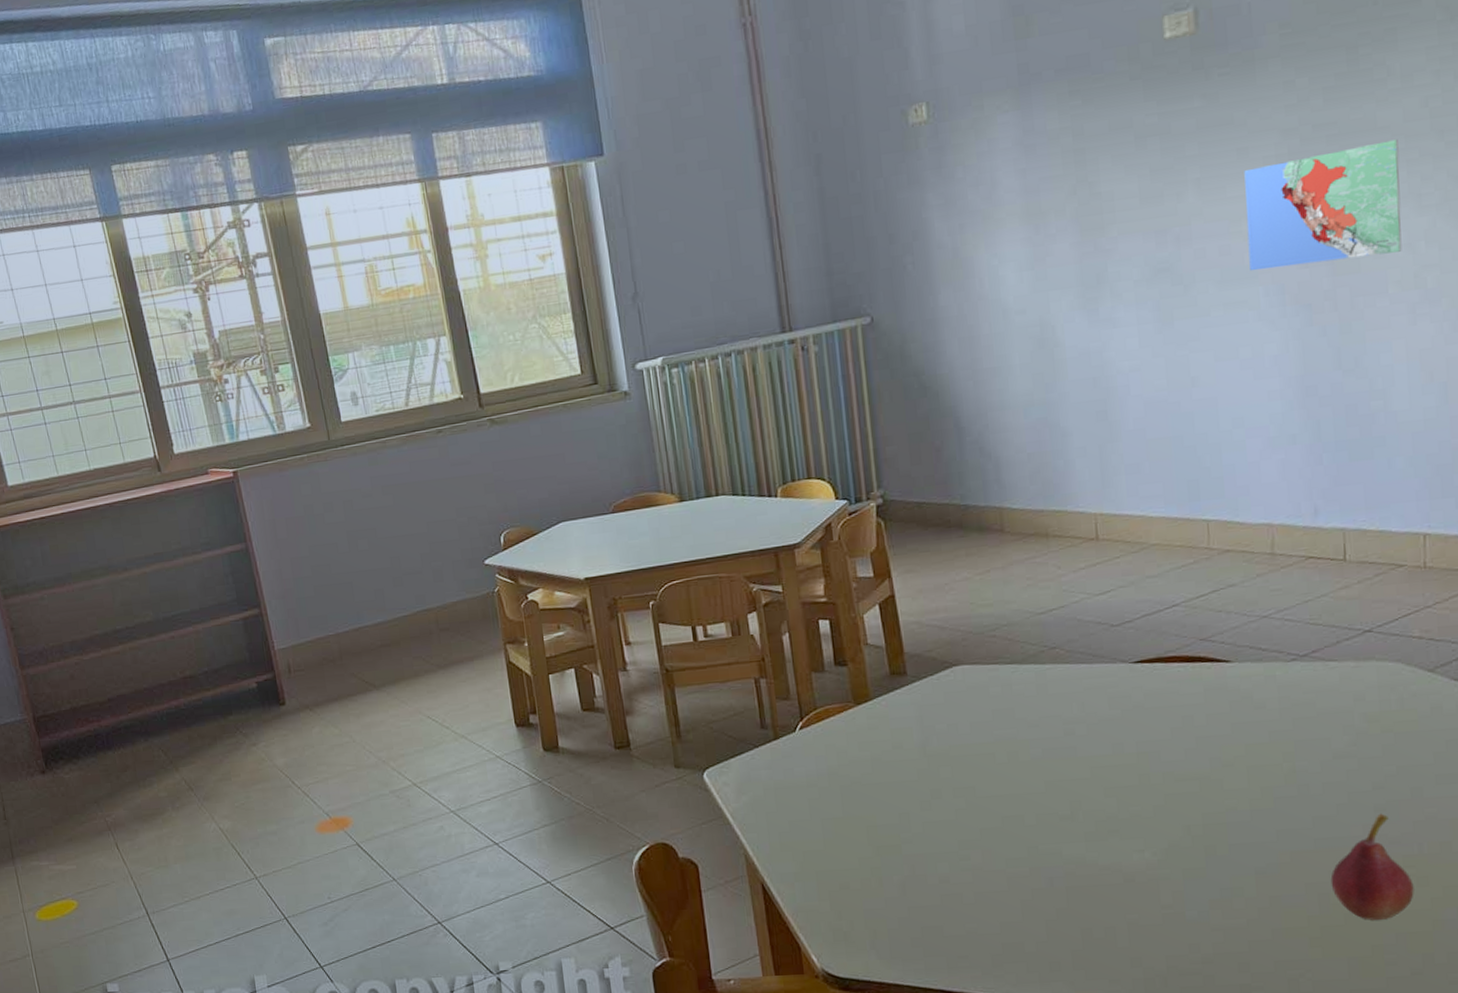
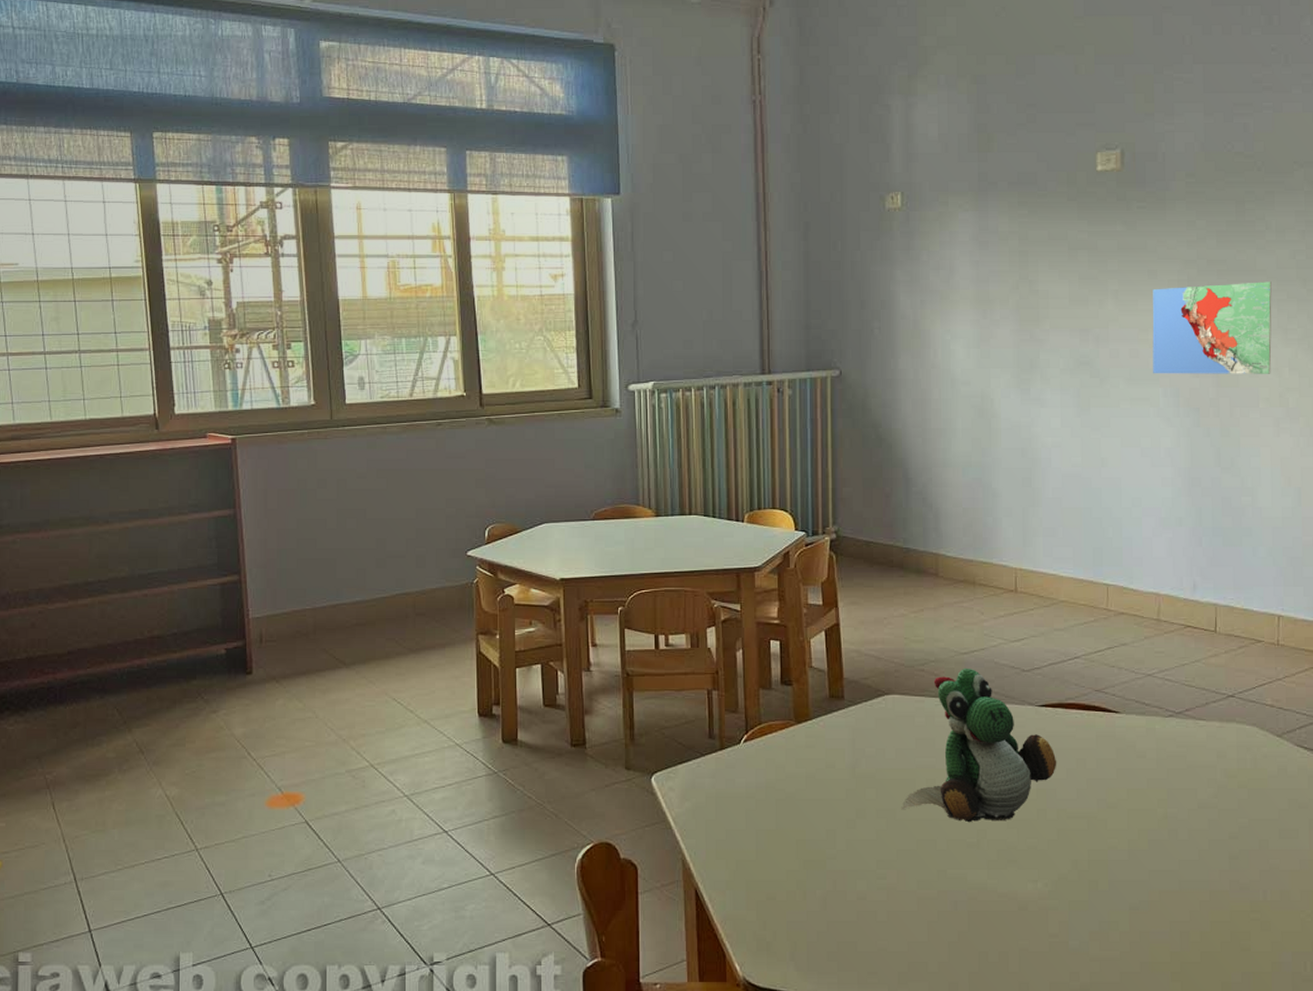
stuffed toy: none [981,628,1159,795] -> present [901,668,1057,823]
fruit: present [1330,813,1414,920] -> none [1191,861,1258,959]

